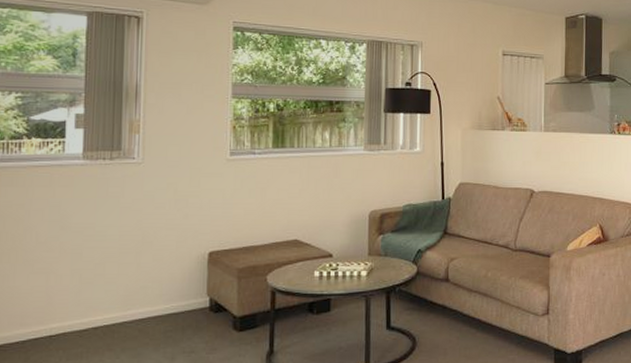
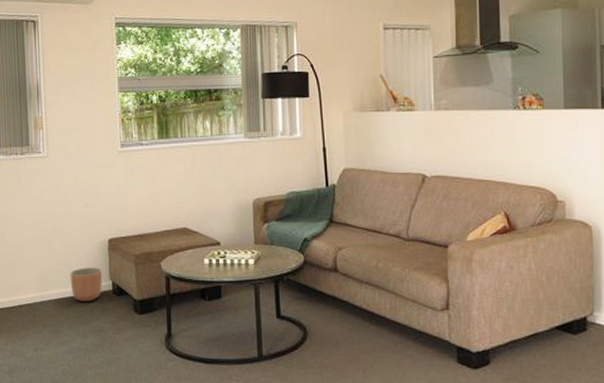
planter: none [159,283,198,320] -> present [70,267,102,301]

